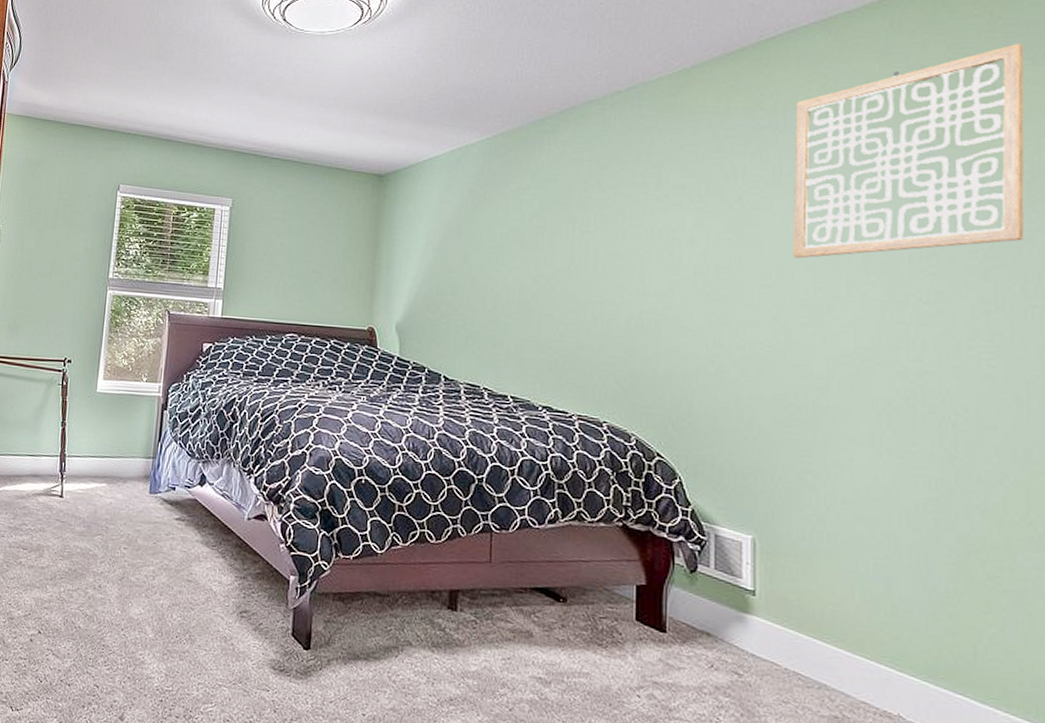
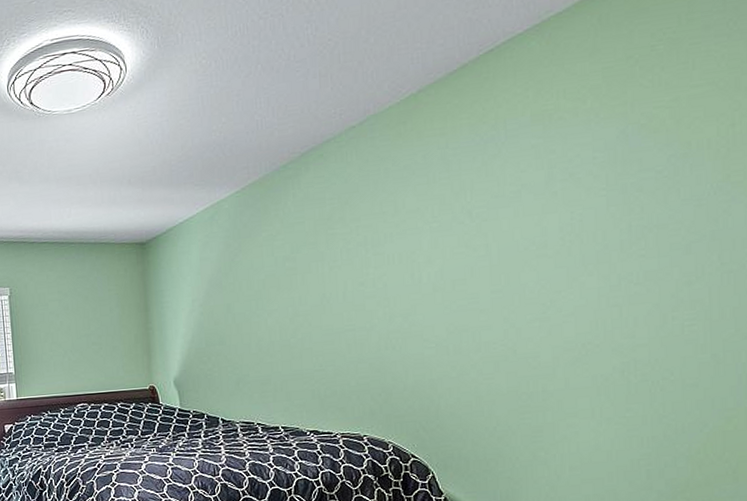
wall art: present [792,43,1024,259] -> none [515,20,721,262]

